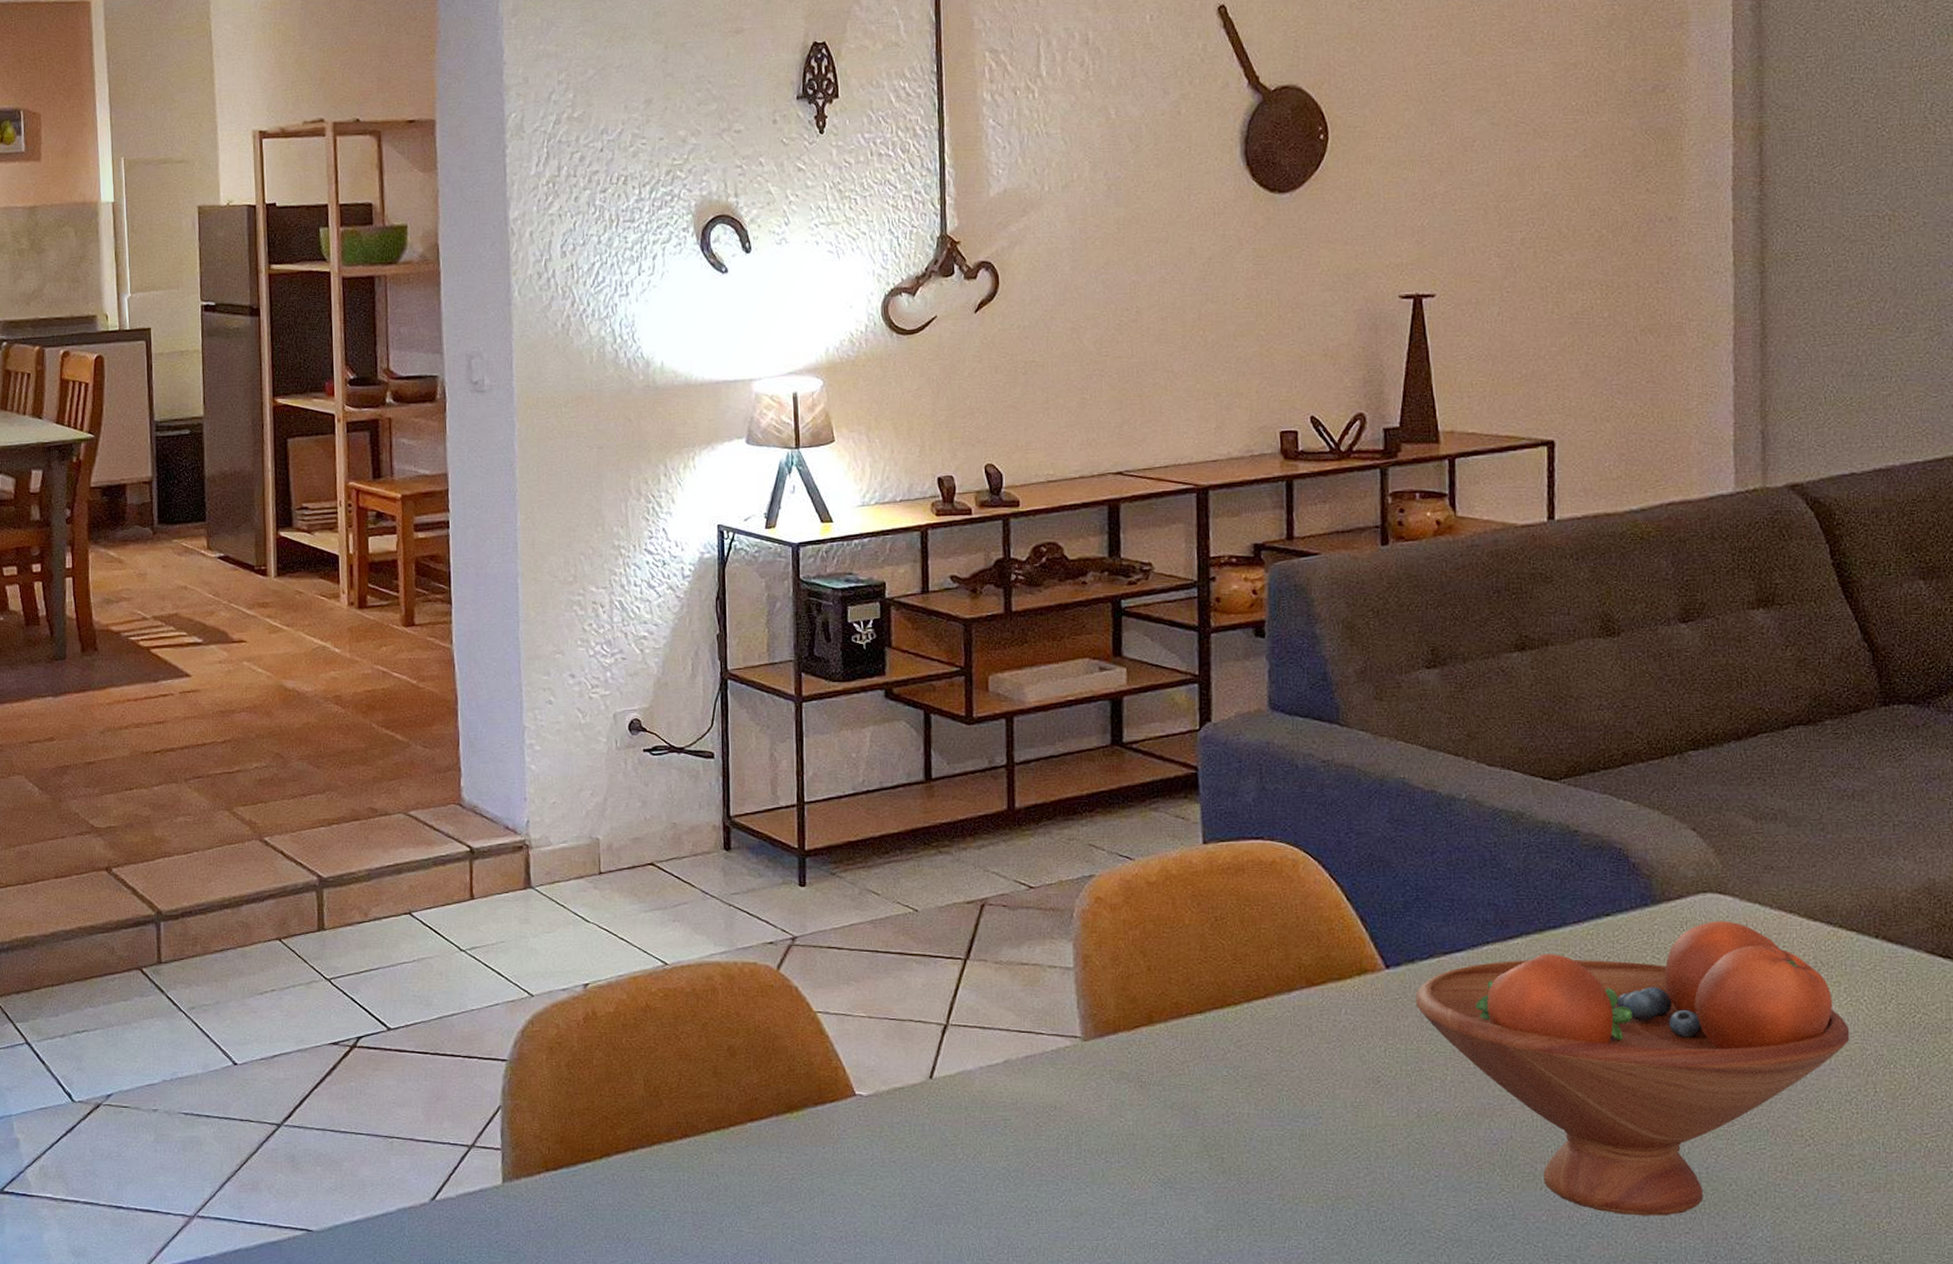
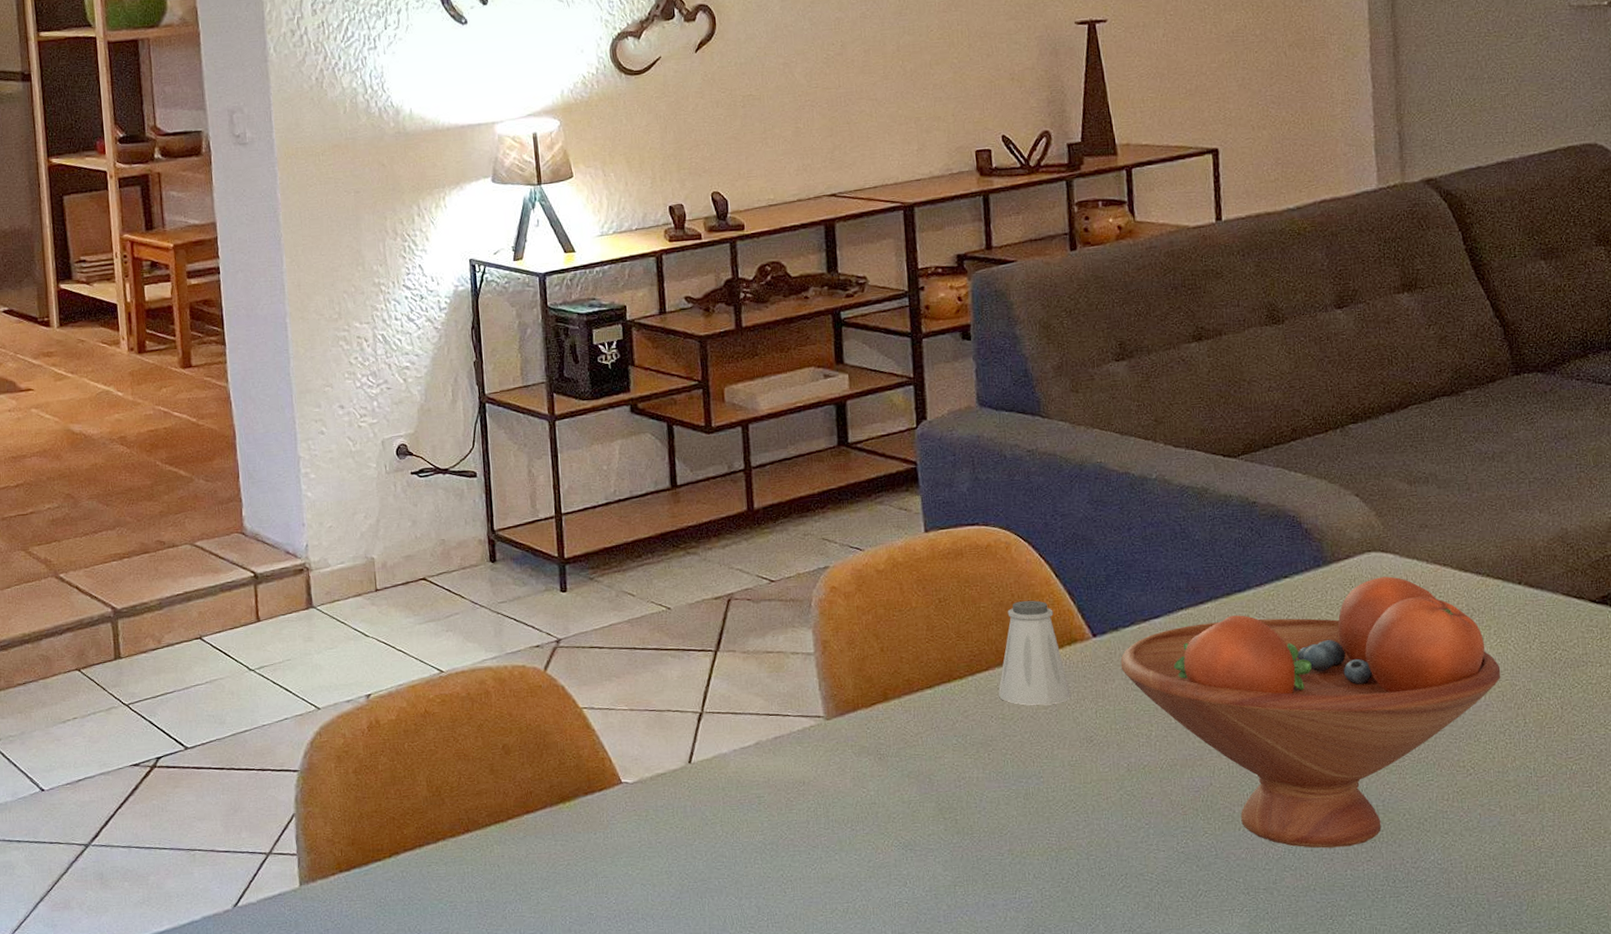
saltshaker: none [1277,925,1359,1040] -> present [998,600,1072,705]

